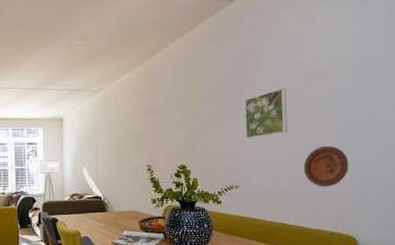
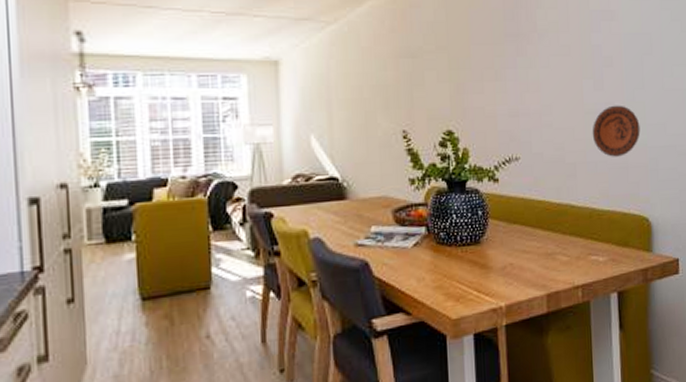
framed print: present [245,87,288,138] -> none [524,30,574,95]

